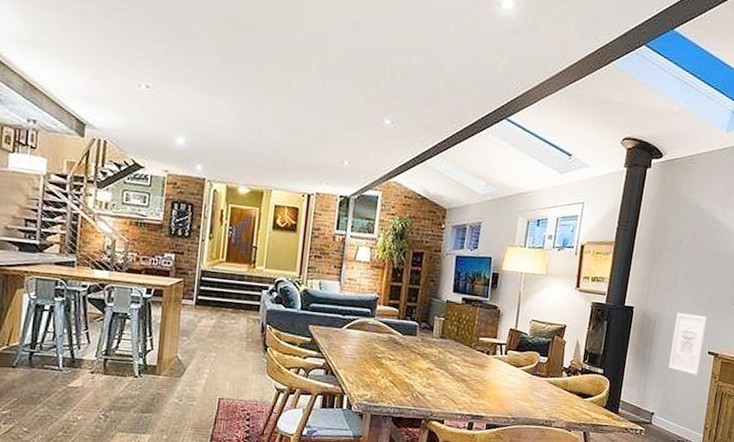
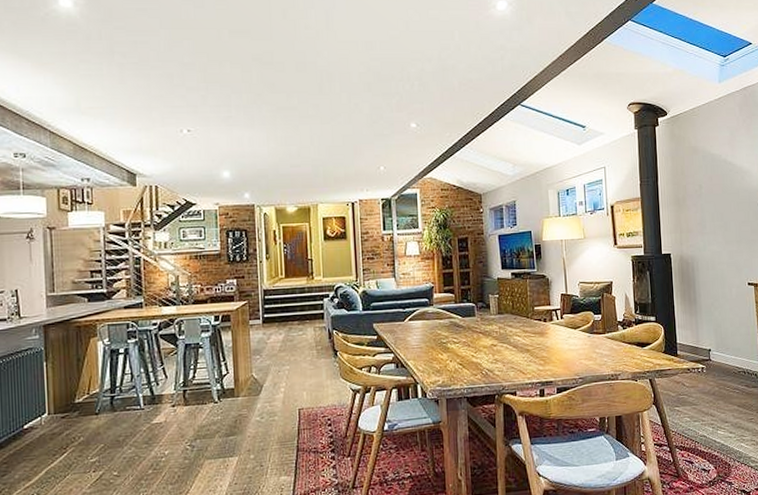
wall art: present [668,312,708,376] -> none [711,251,743,307]

